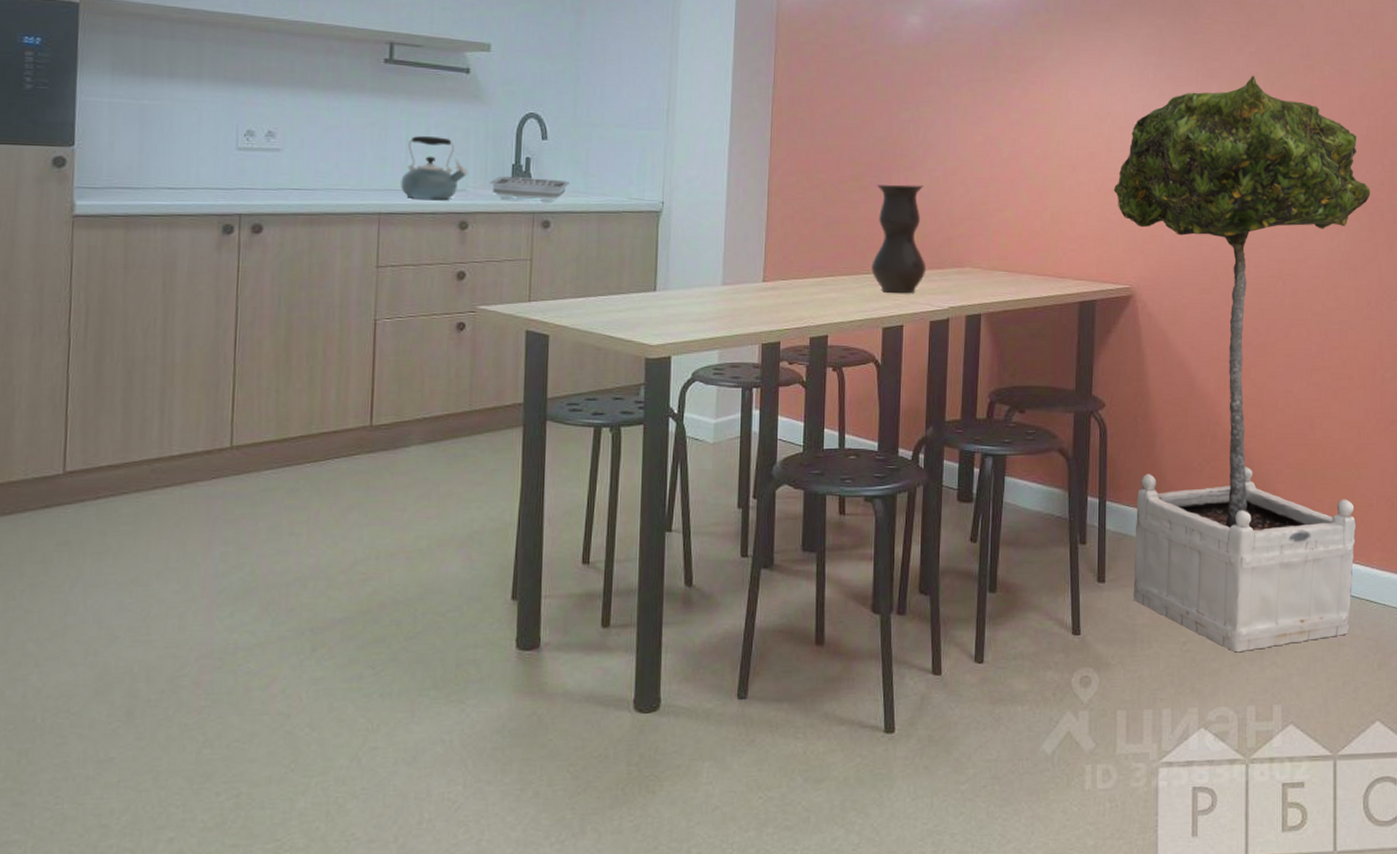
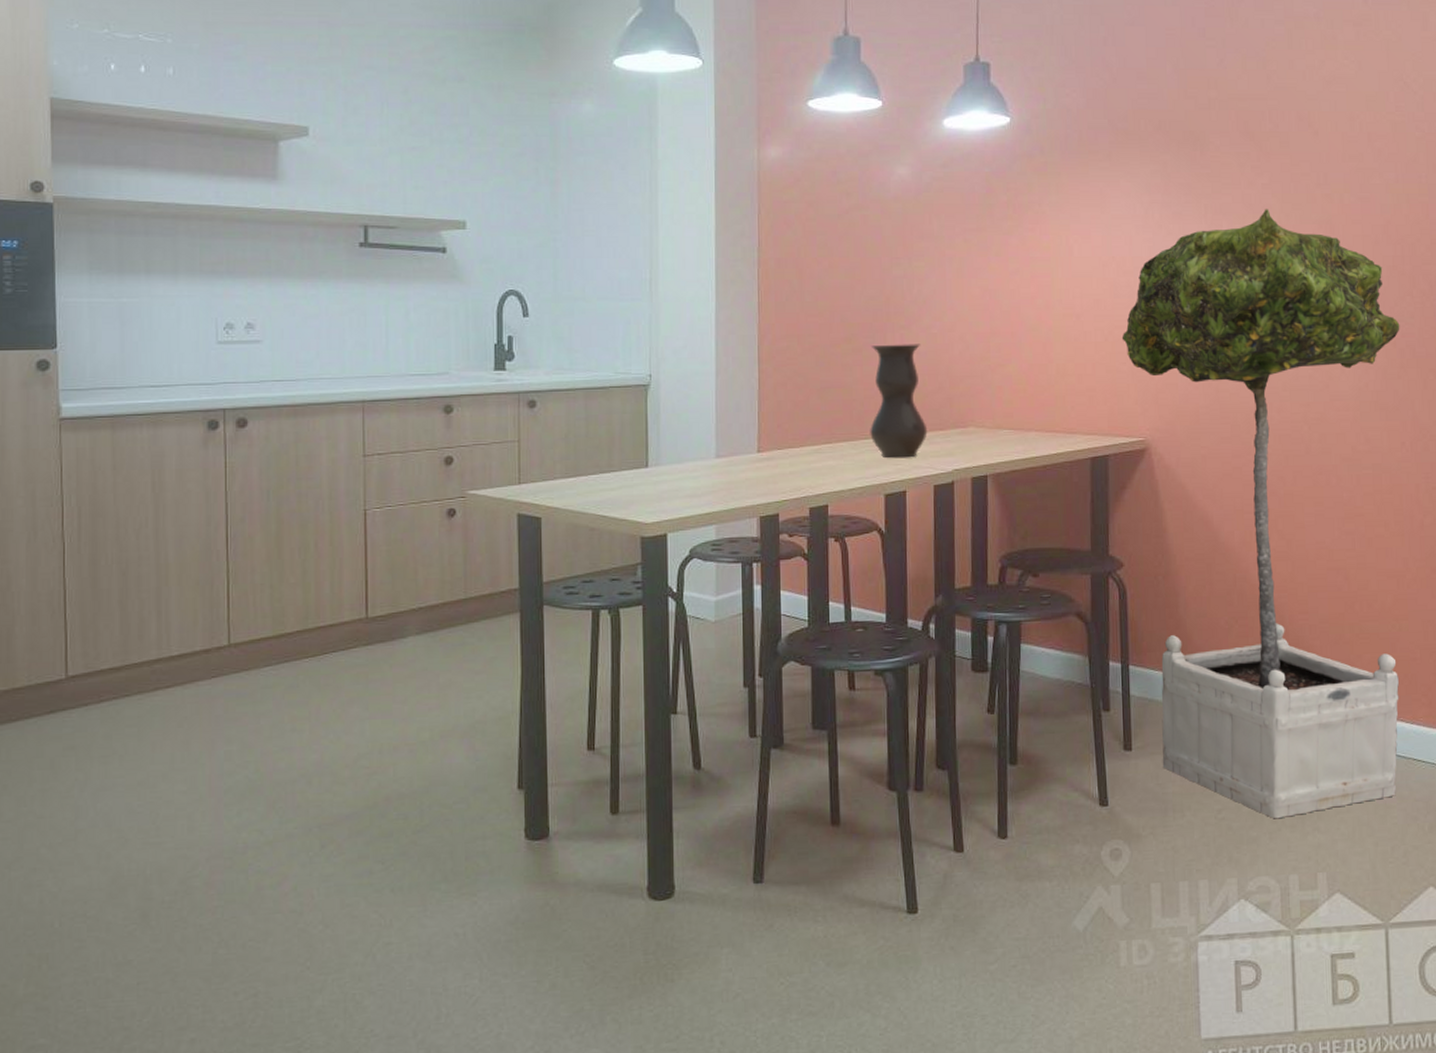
kettle: present [400,136,469,201] -> none [383,320,451,385]
dish rack: present [489,175,569,203] -> none [472,356,554,382]

